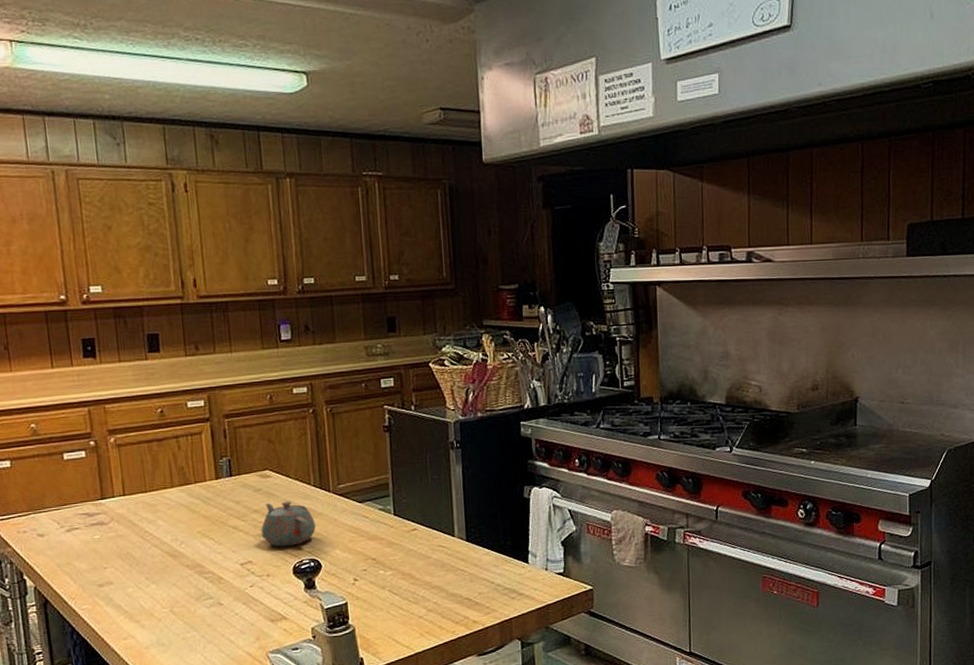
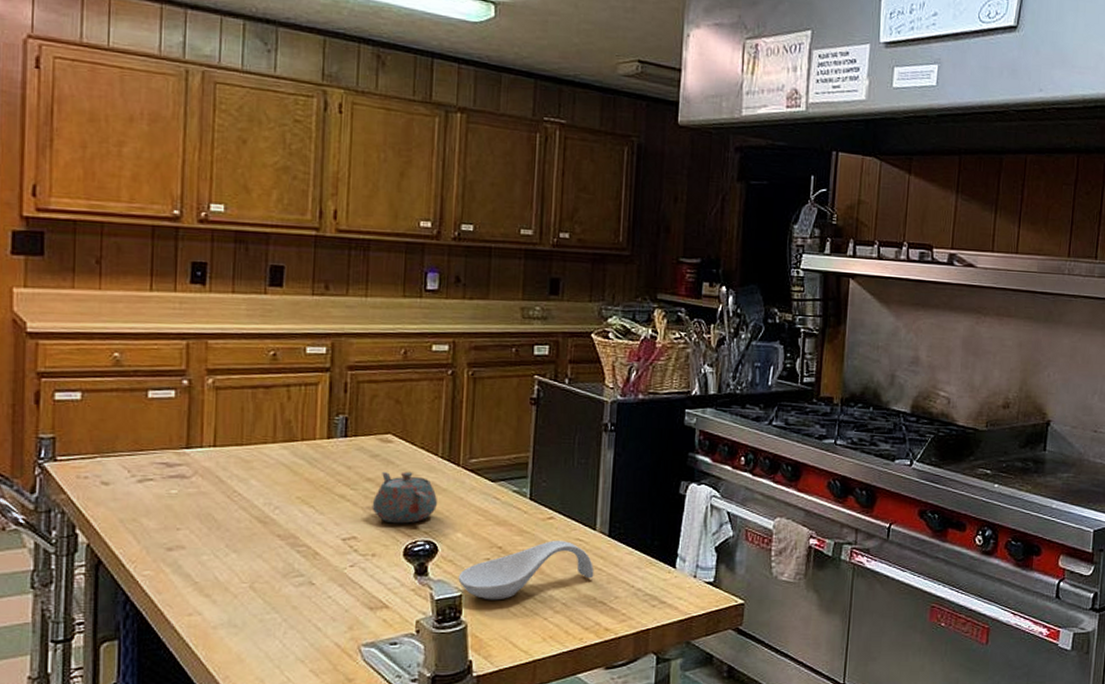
spoon rest: none [342,548,458,605] -> present [458,541,594,600]

